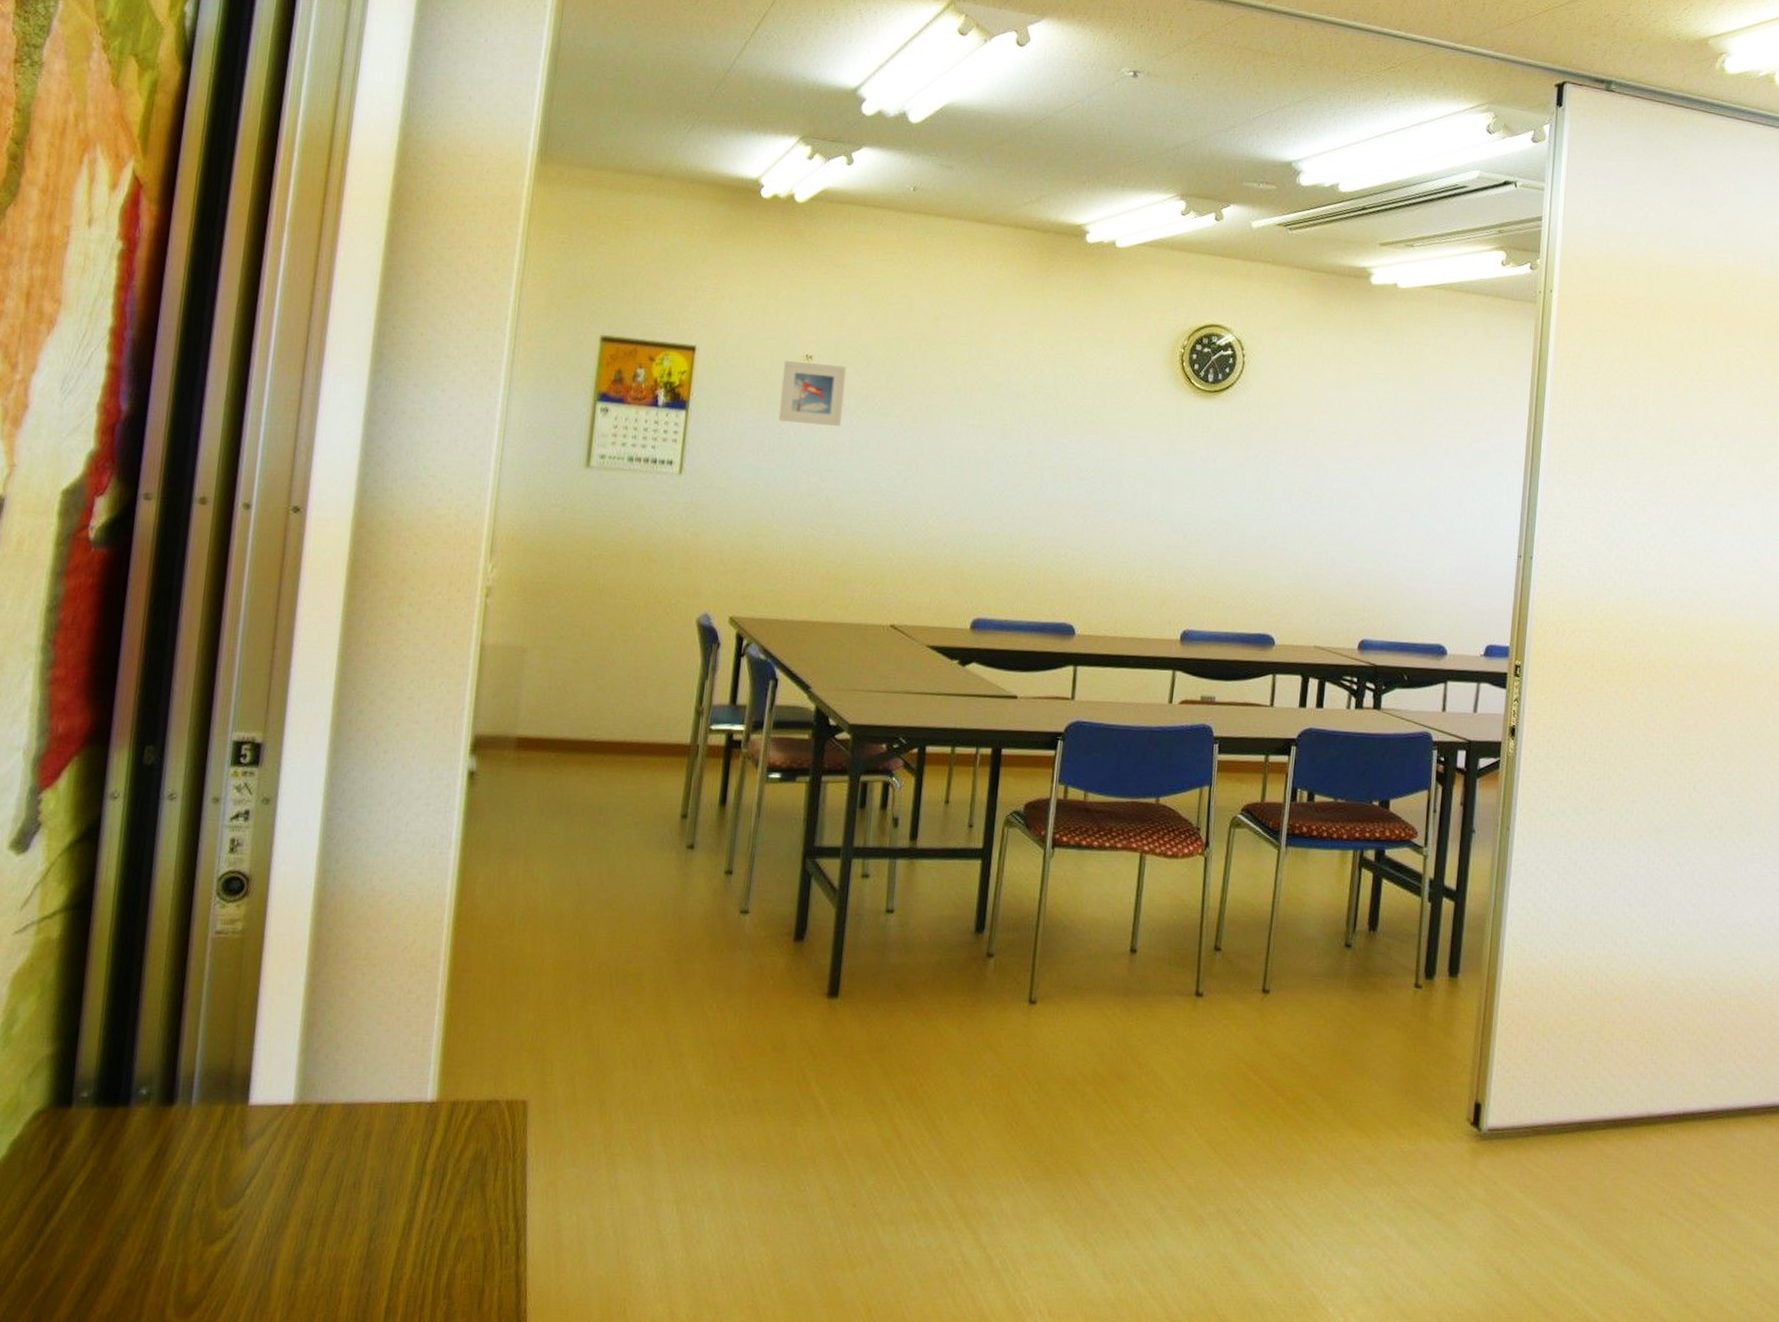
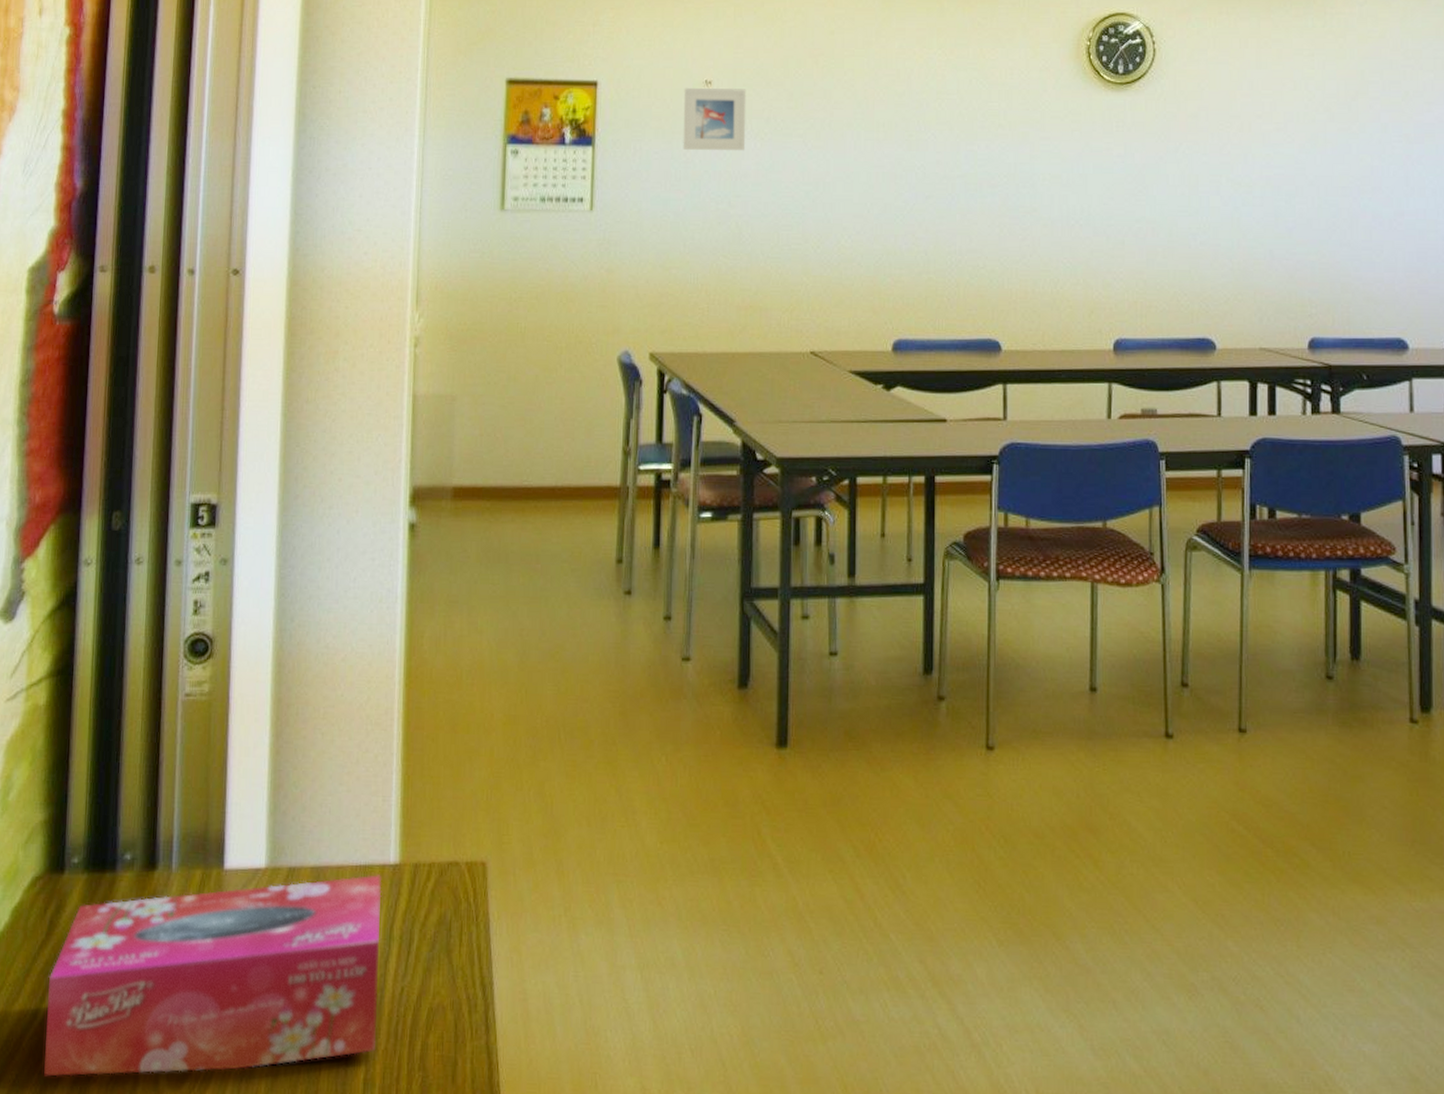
tissue box: none [38,1112,417,1308] -> present [44,875,382,1077]

